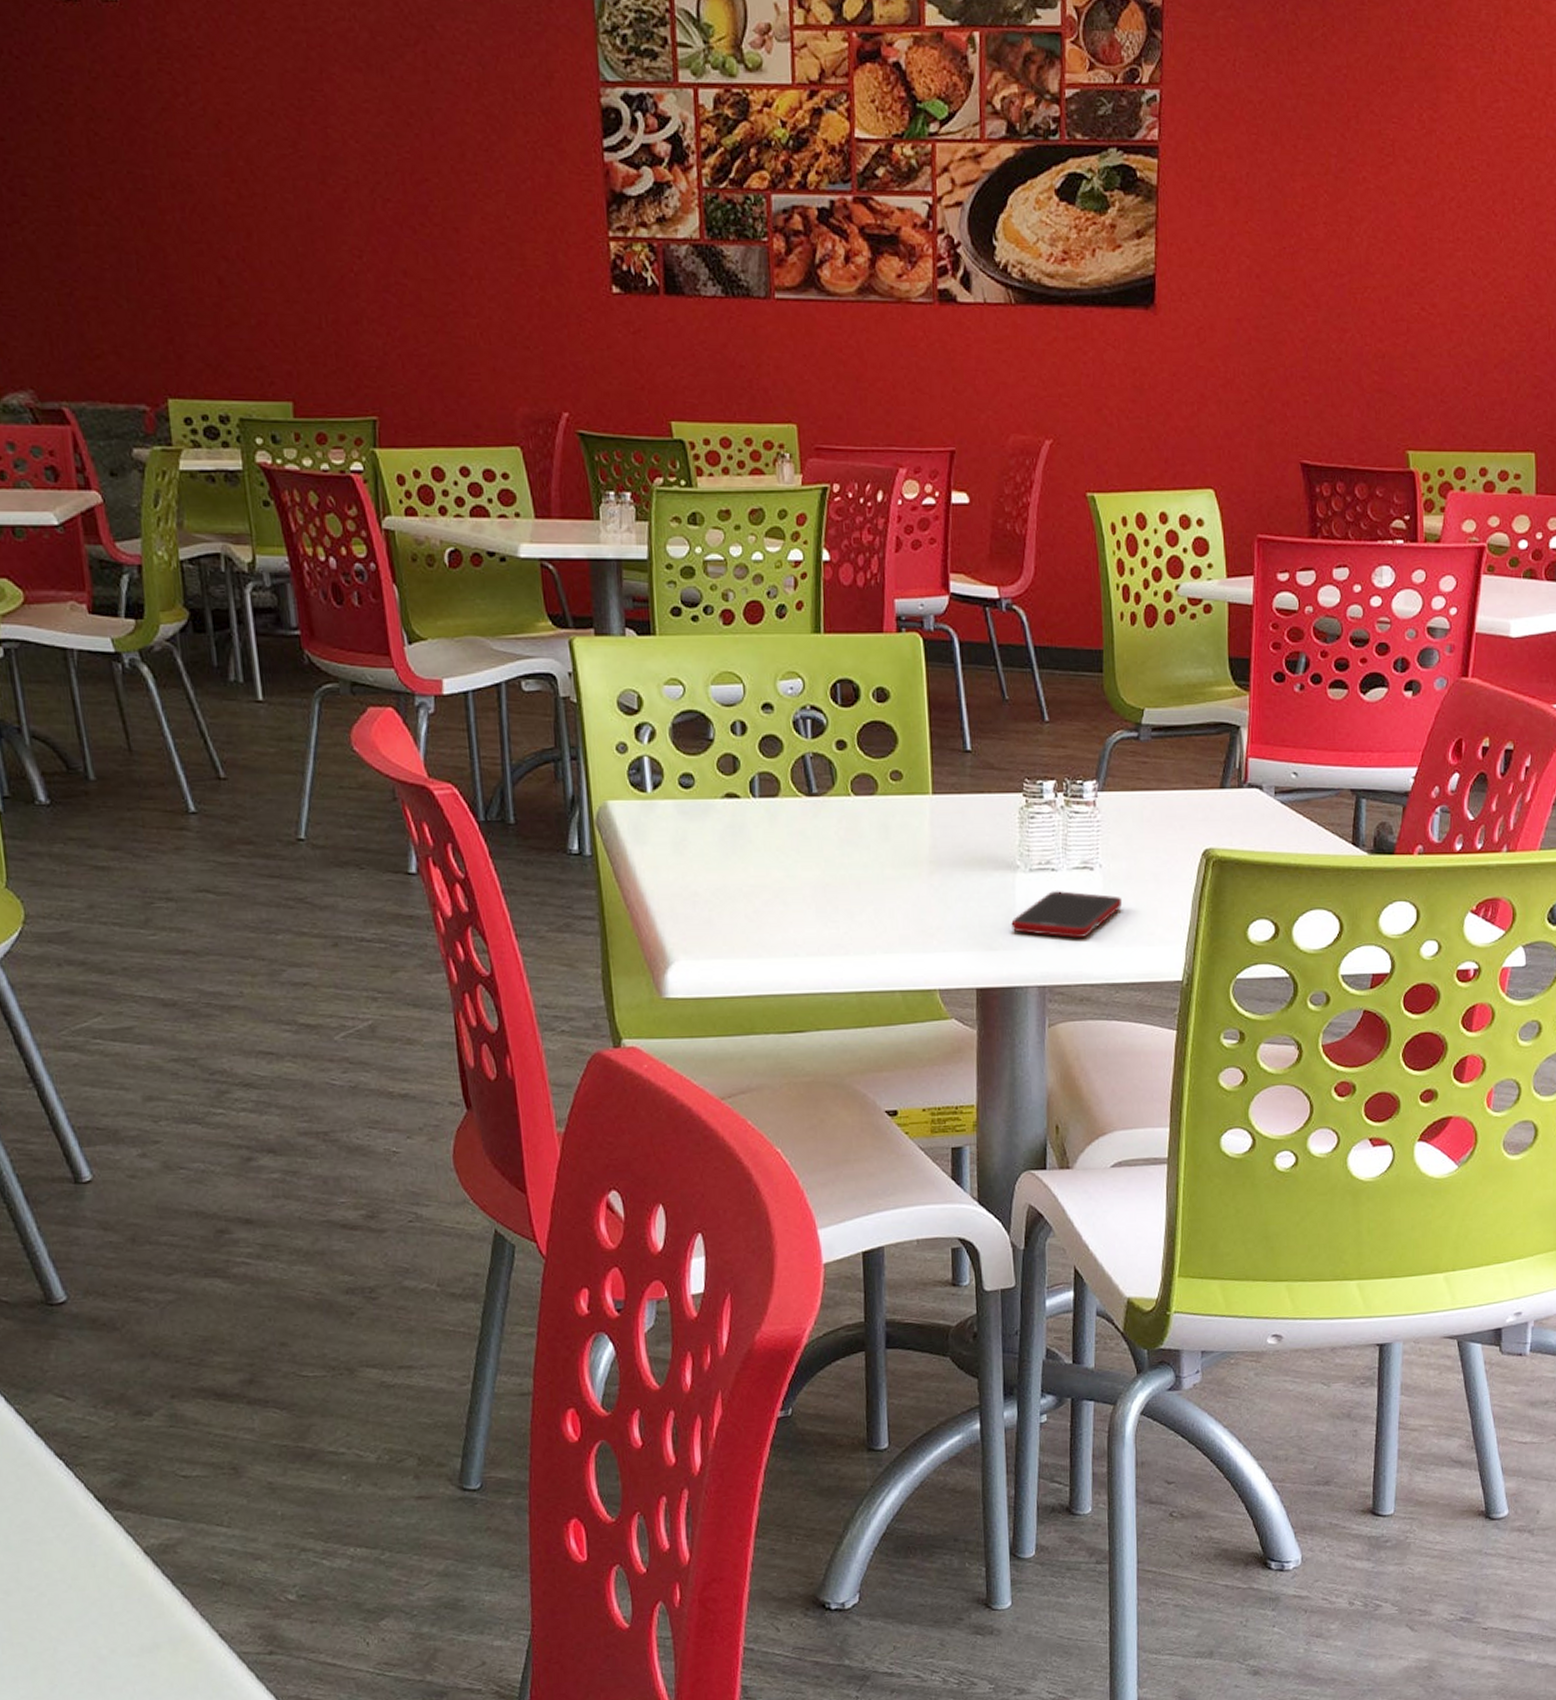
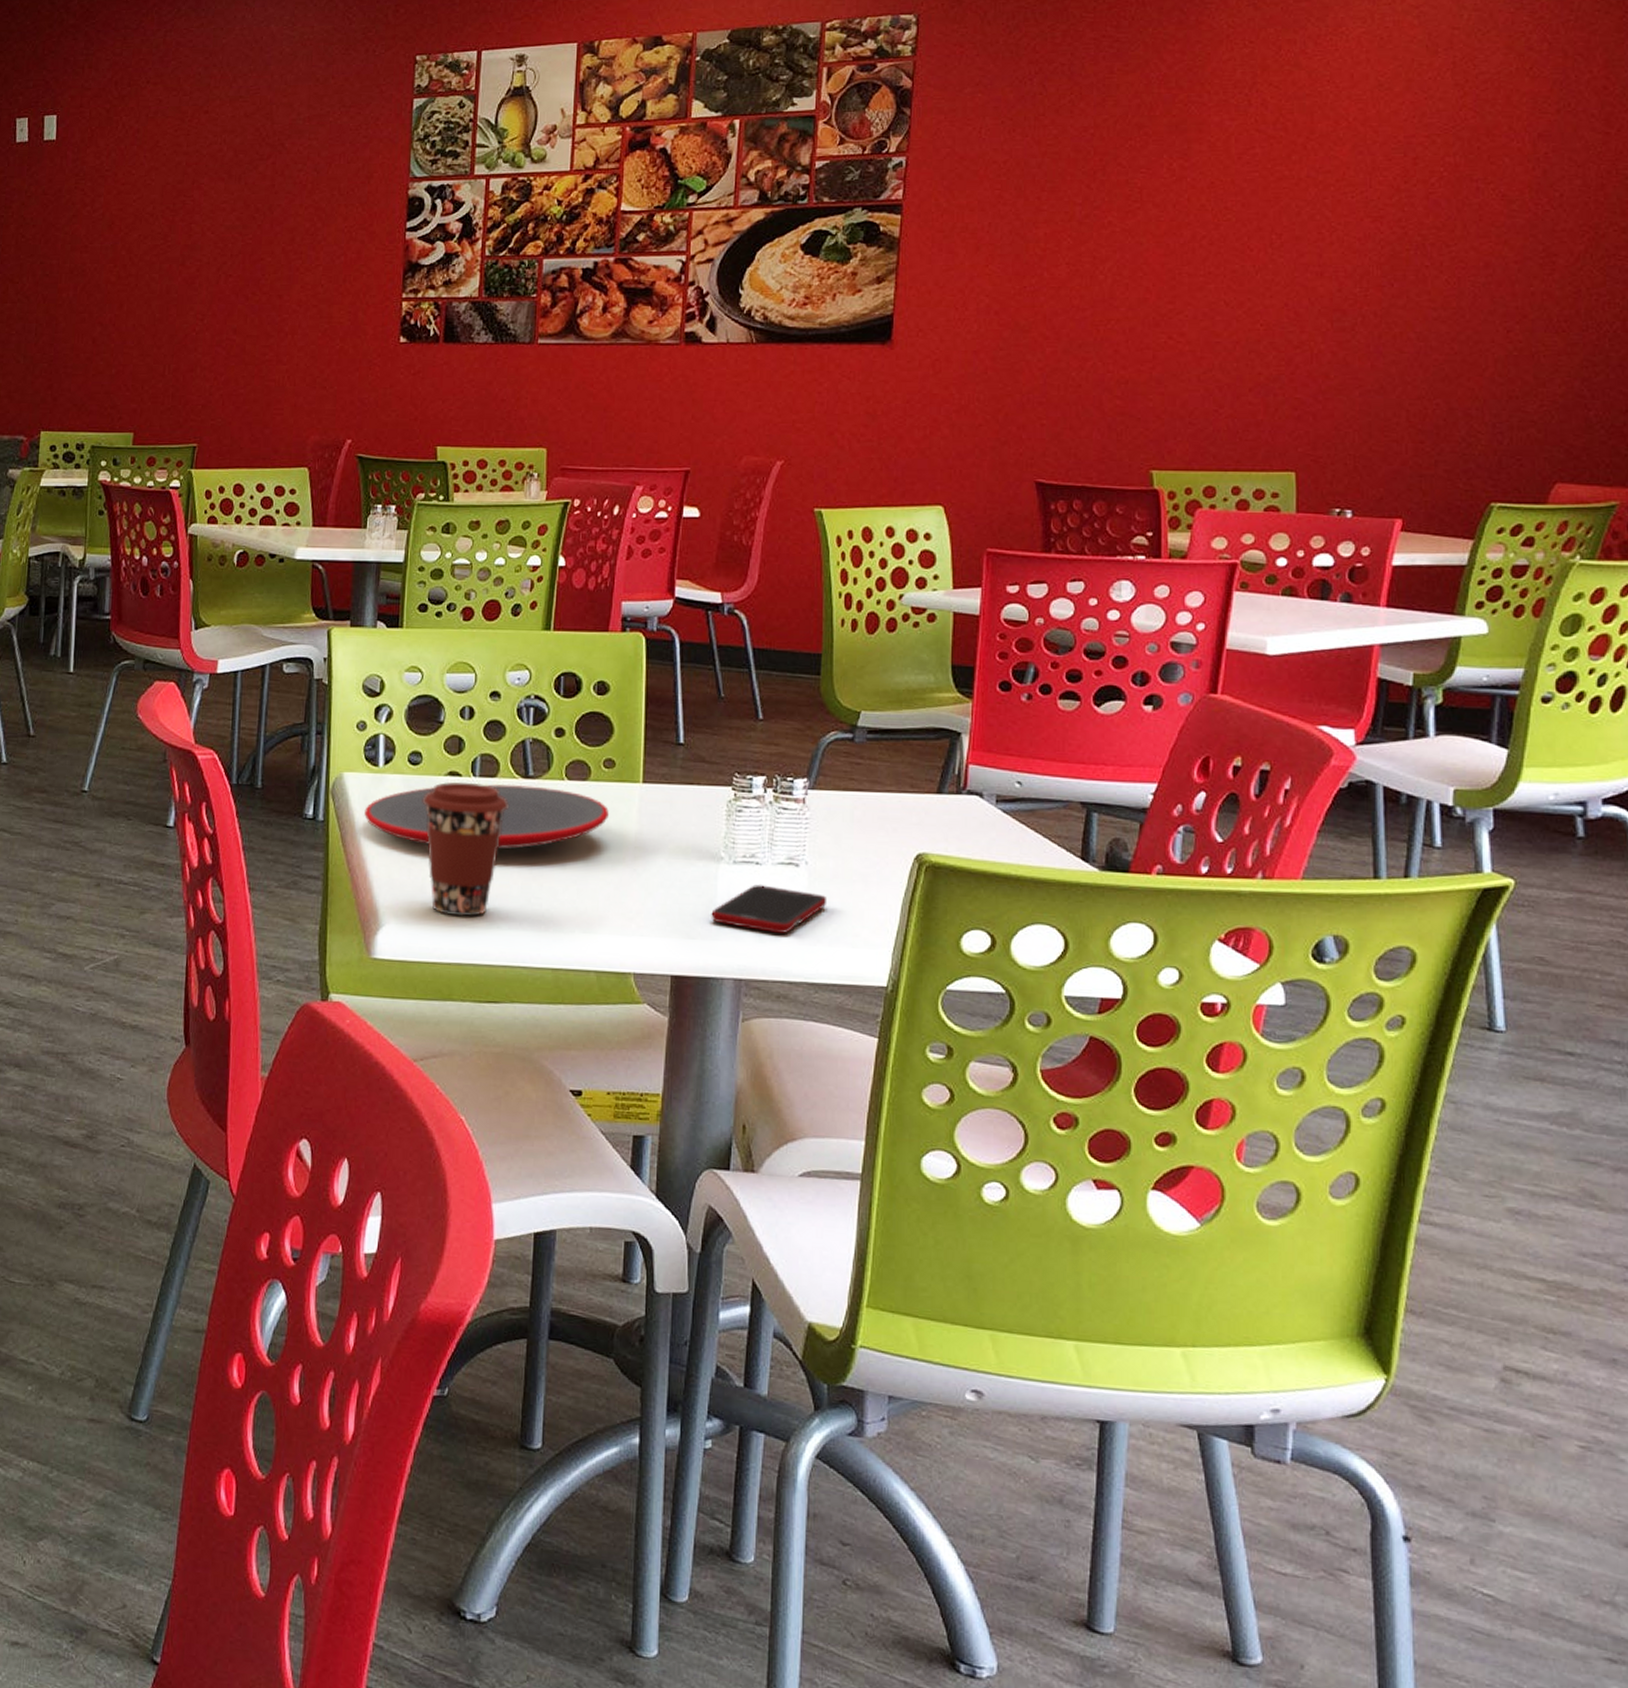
plate: none [636,803,900,874] -> present [364,783,609,849]
coffee cup: none [699,803,794,947] -> present [422,781,509,917]

